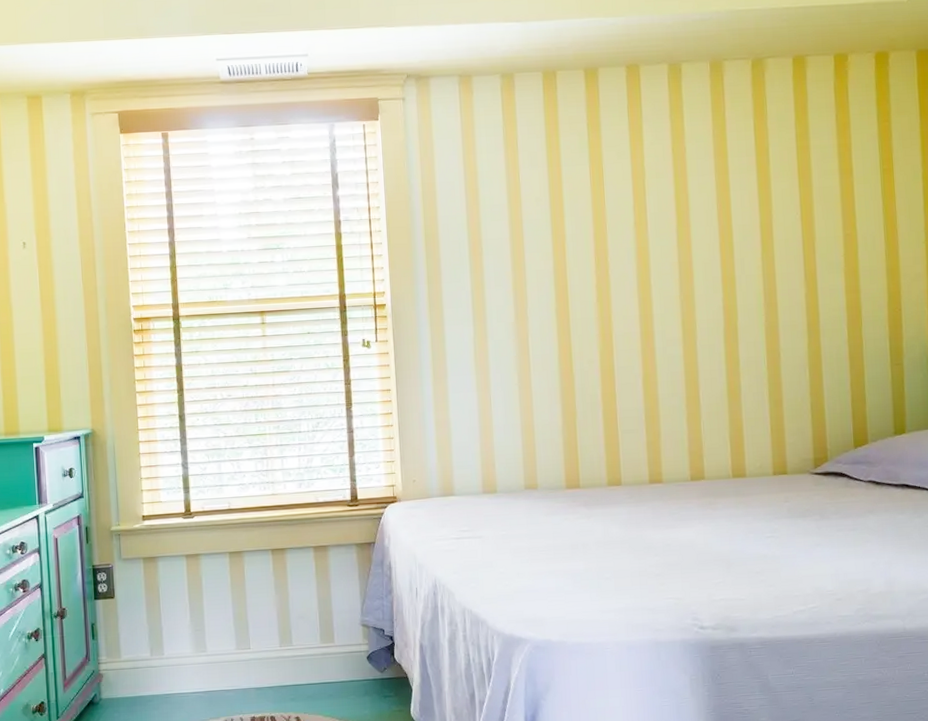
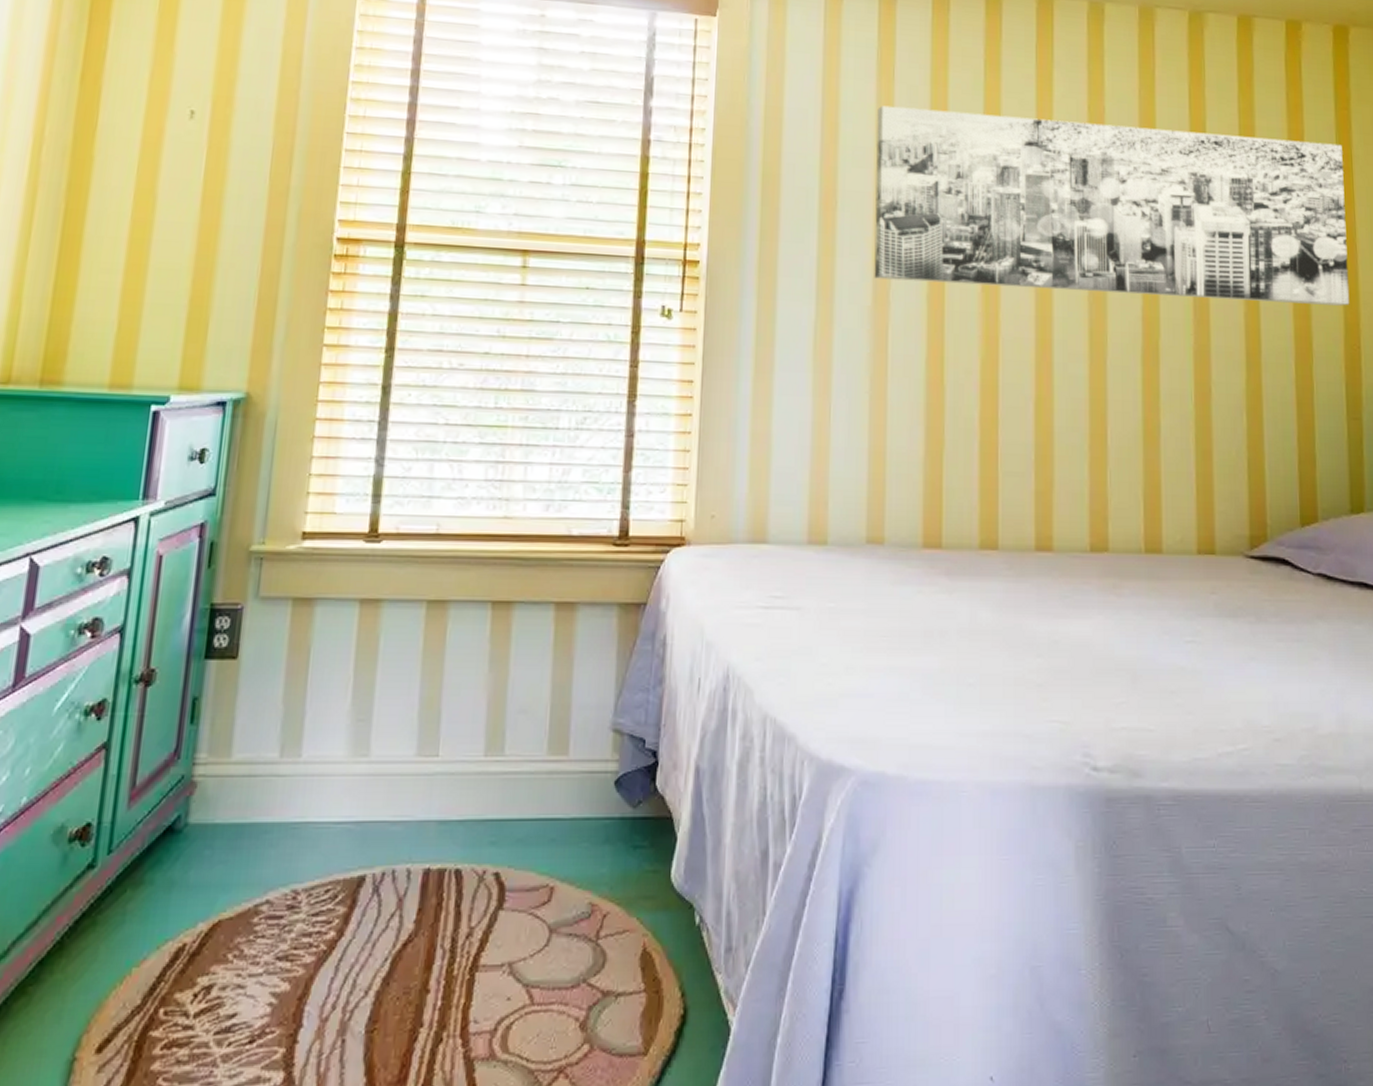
wall art: none [507,151,892,302] -> present [874,105,1350,306]

